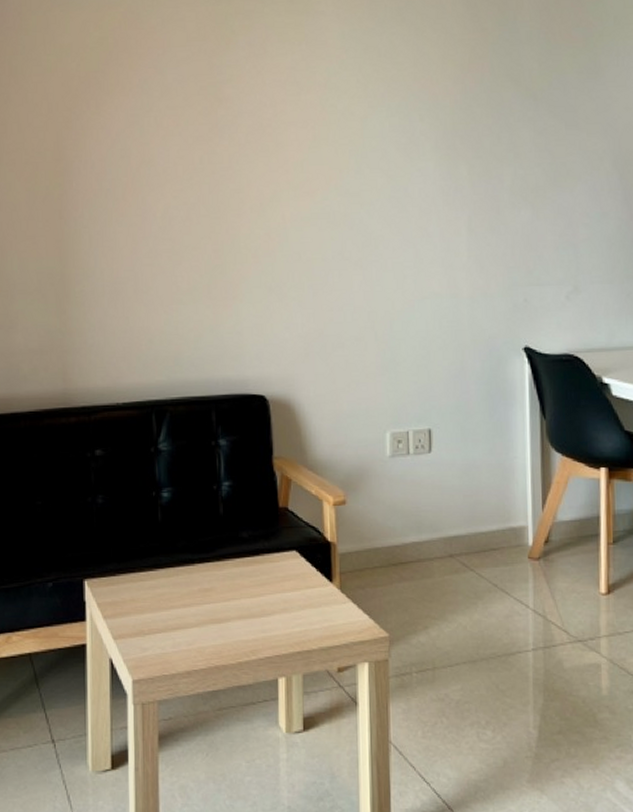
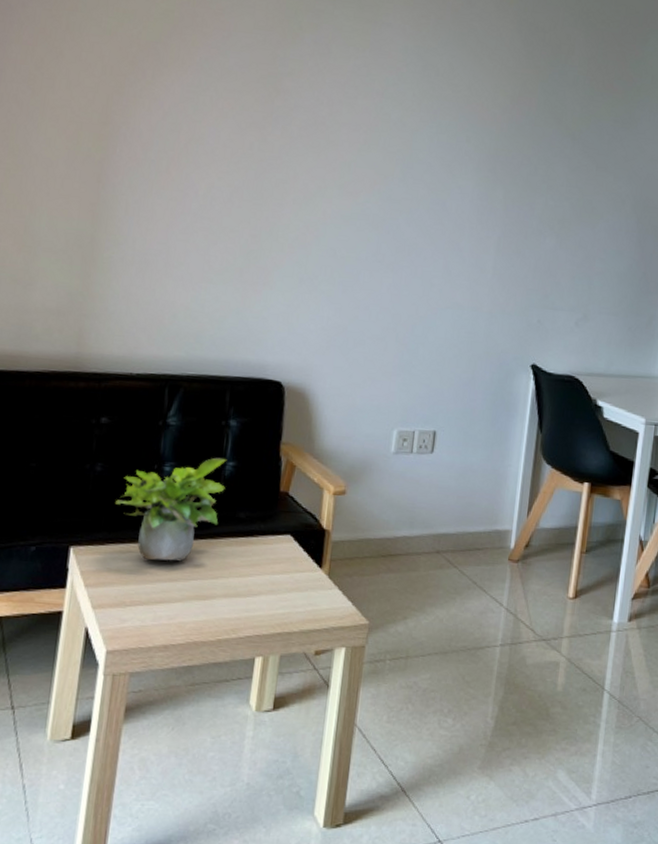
potted plant: none [120,478,224,588] -> present [114,457,227,562]

